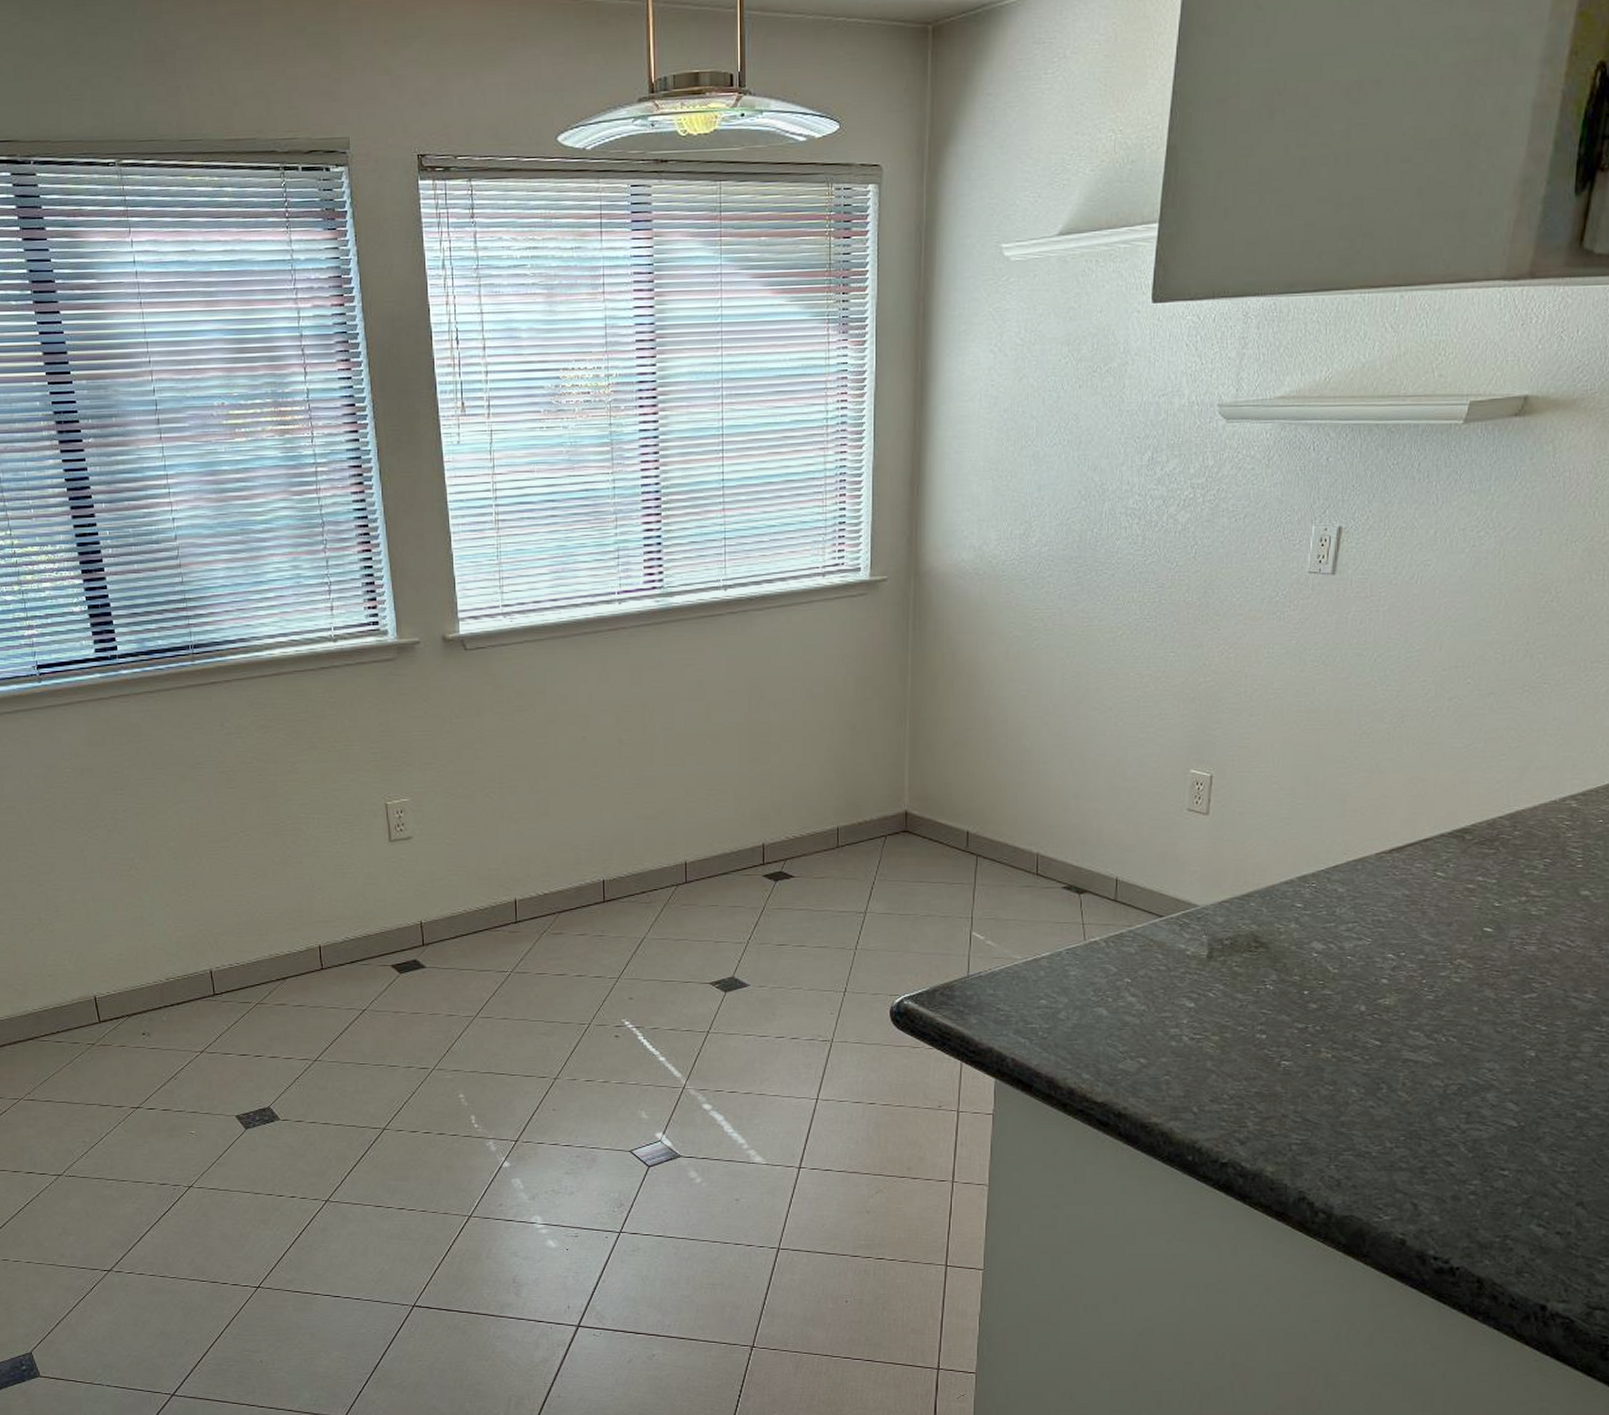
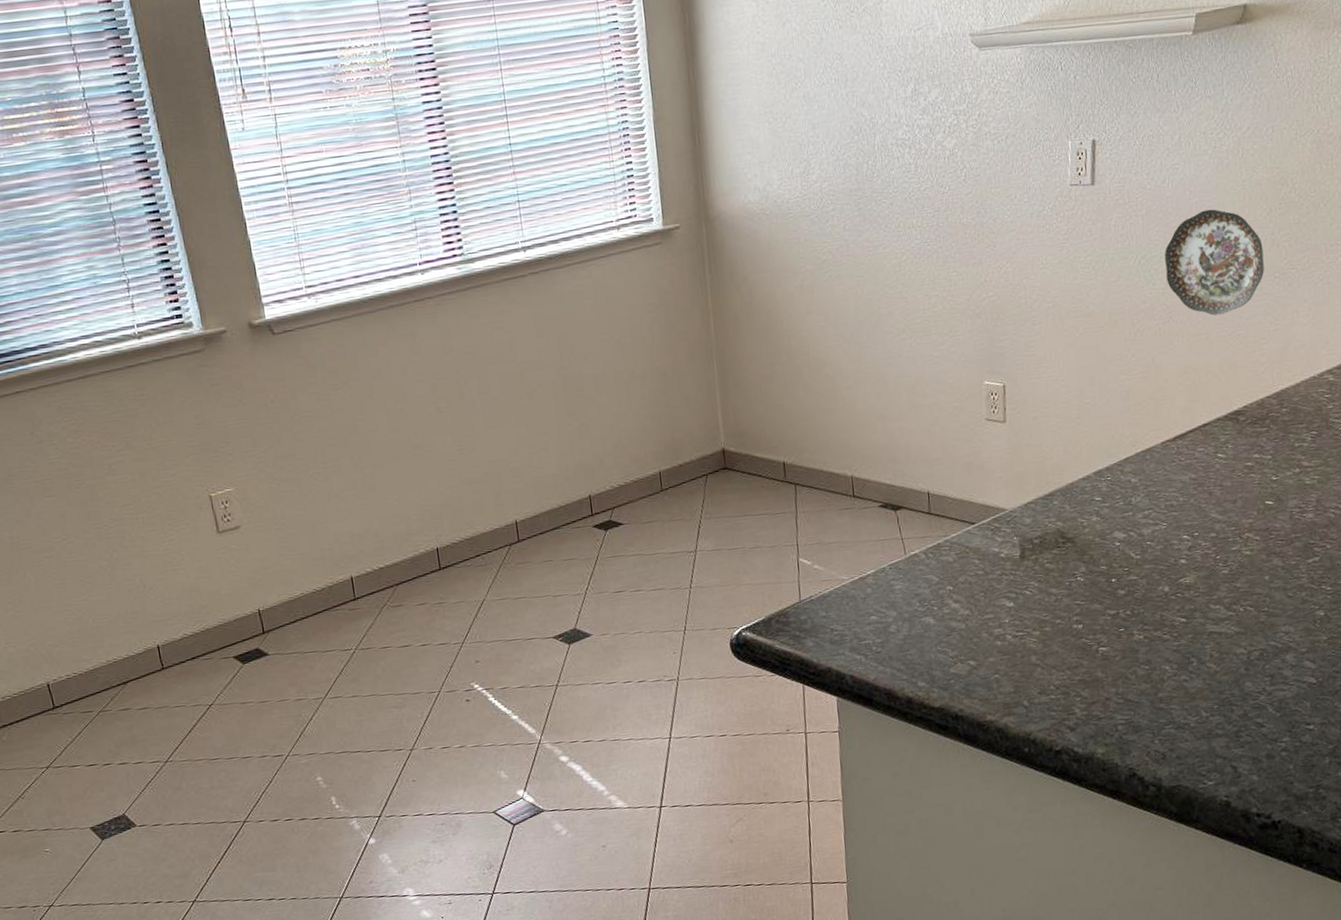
decorative plate: none [1402,611,1515,725] -> present [1164,209,1264,316]

